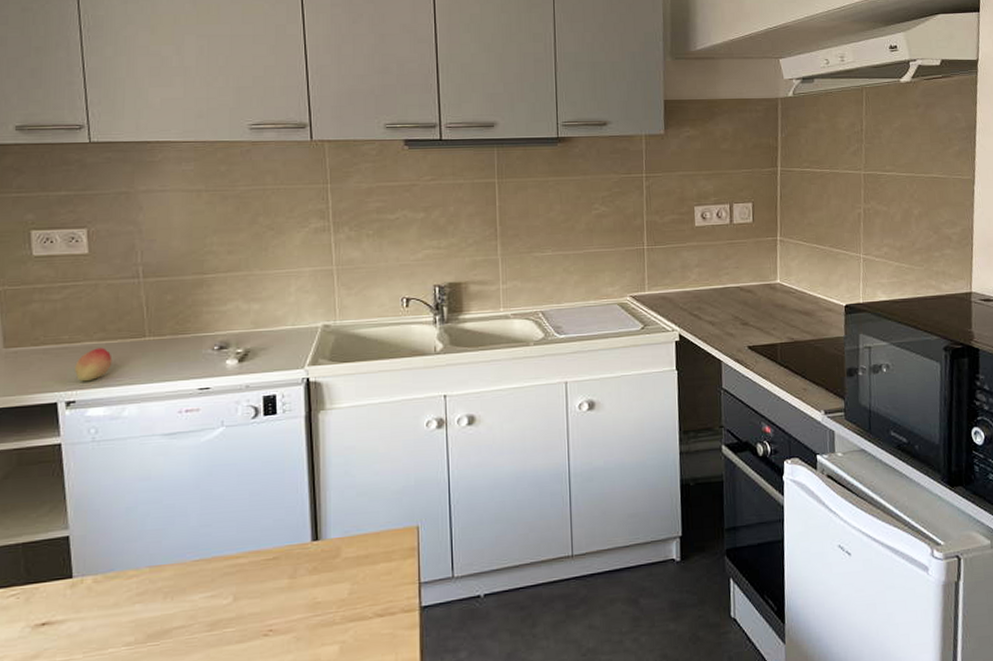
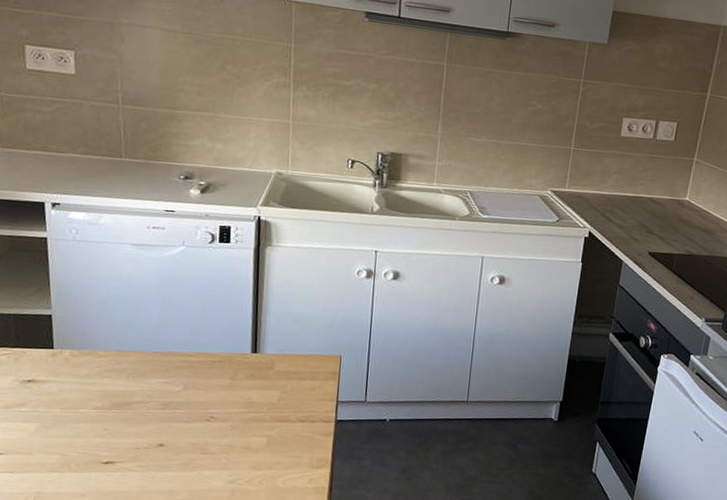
fruit: present [75,347,113,382] -> none [60,160,93,189]

